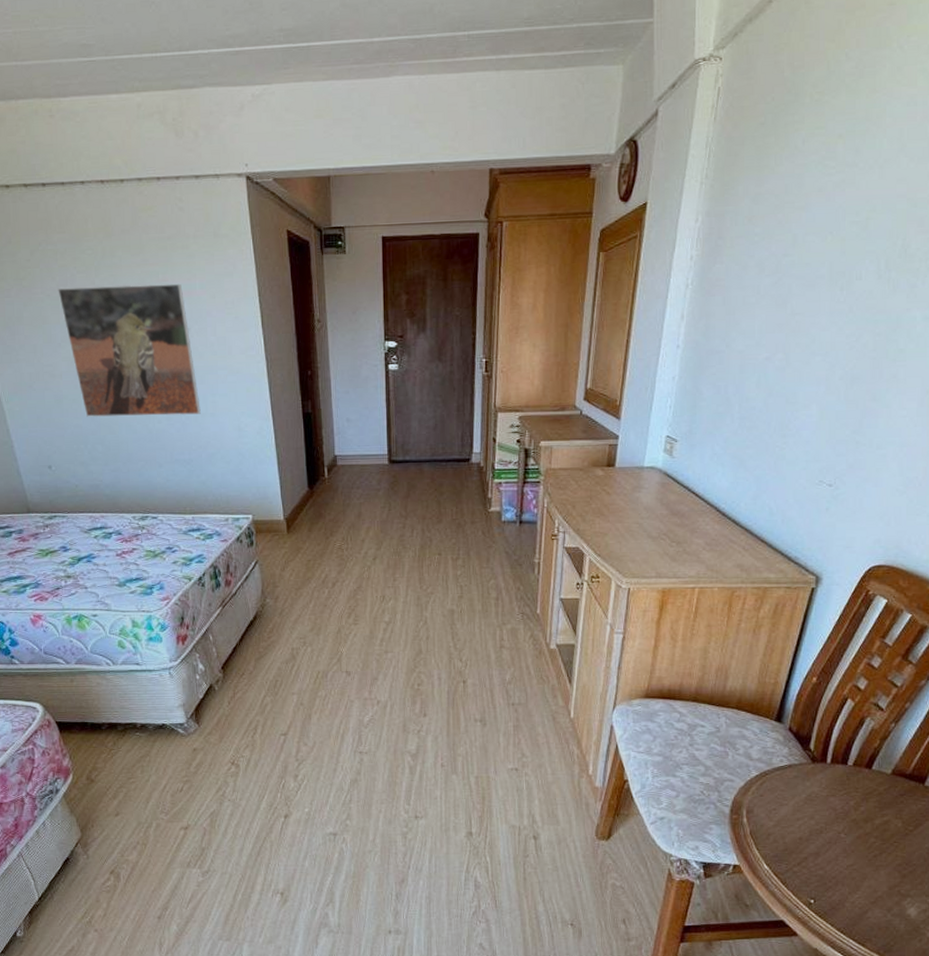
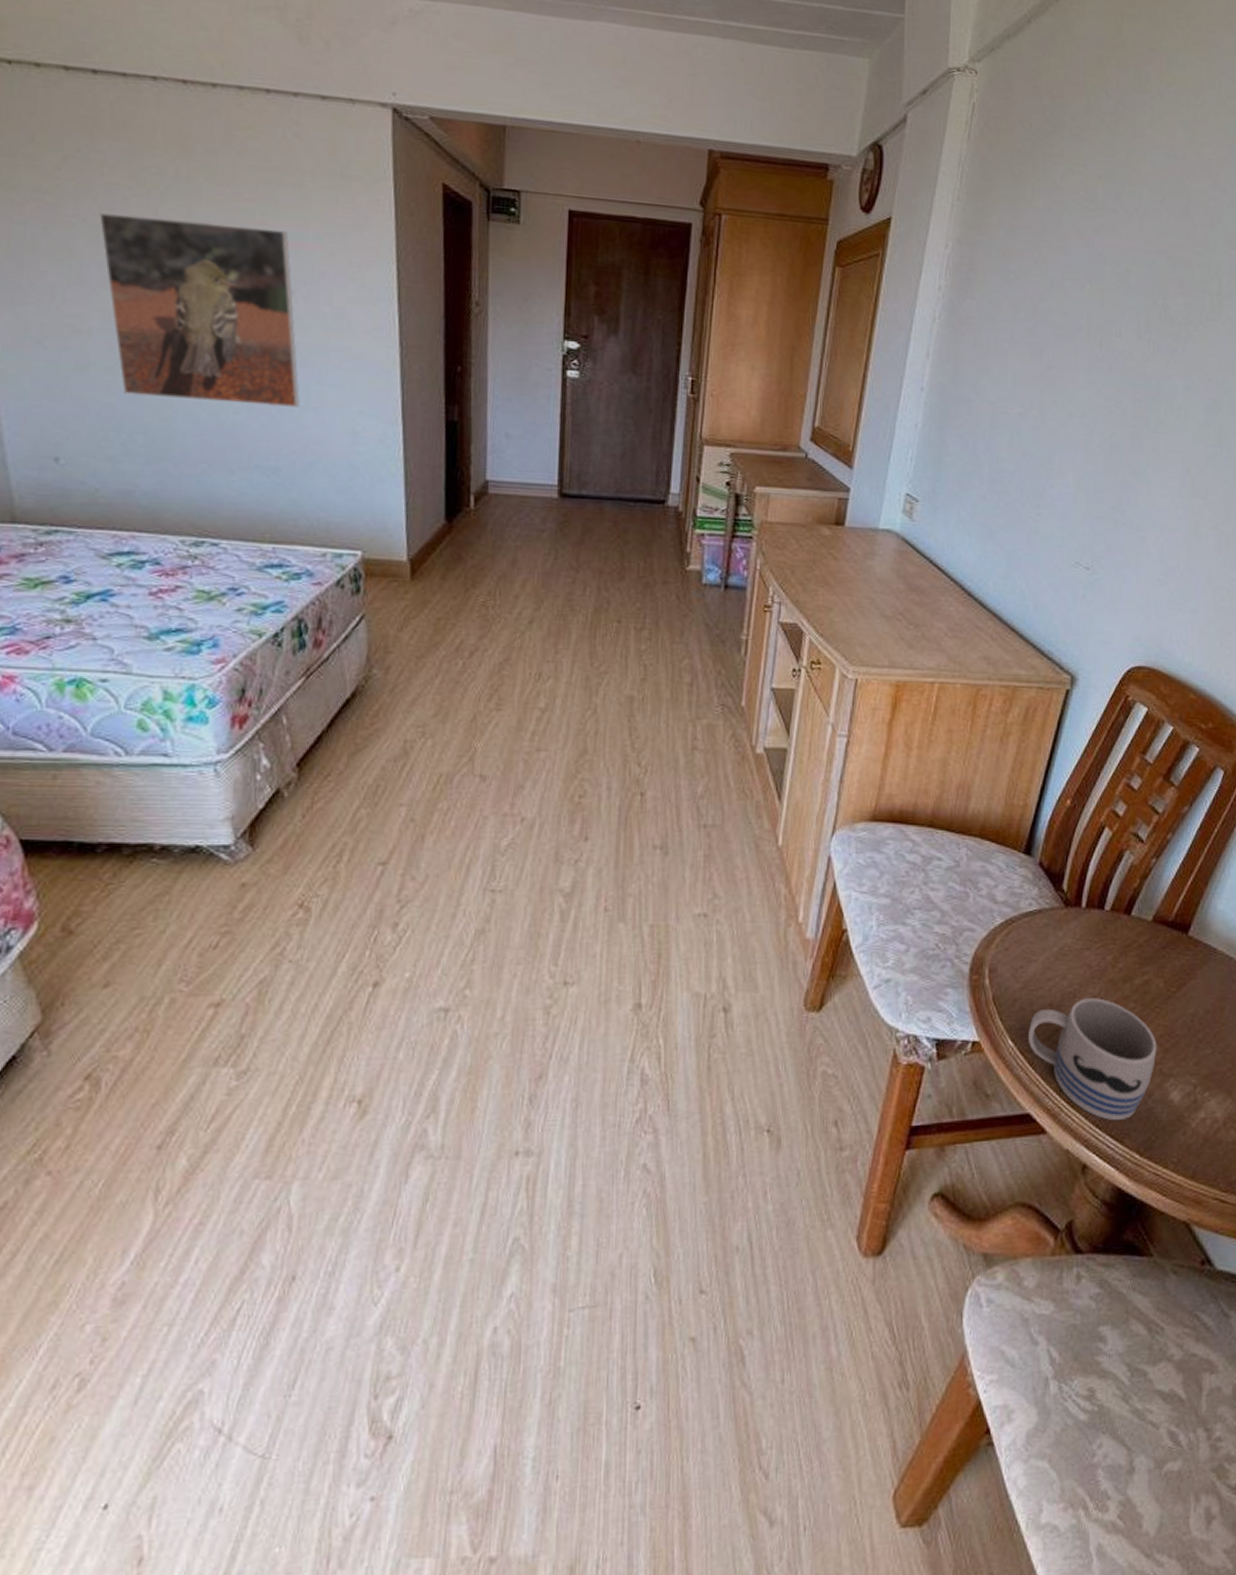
mug: none [781,834,896,928] -> present [1029,998,1157,1120]

